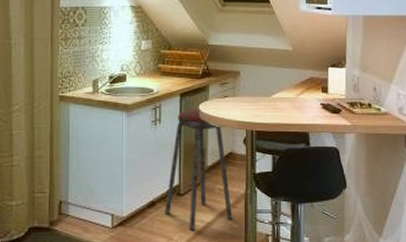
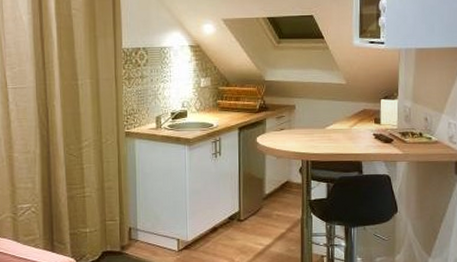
music stool: present [164,109,232,230] -> none [226,141,289,253]

